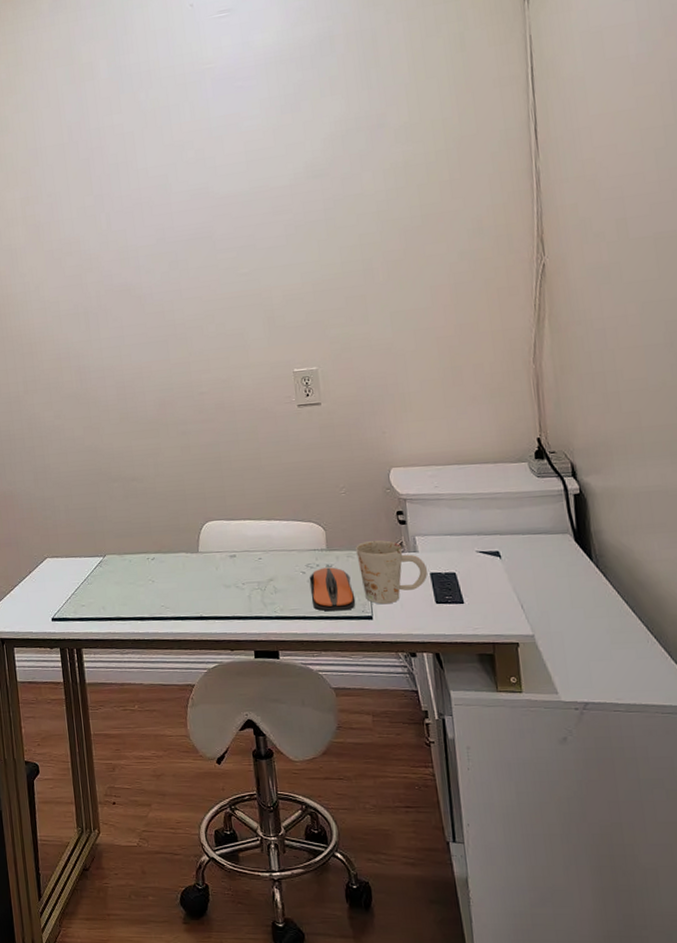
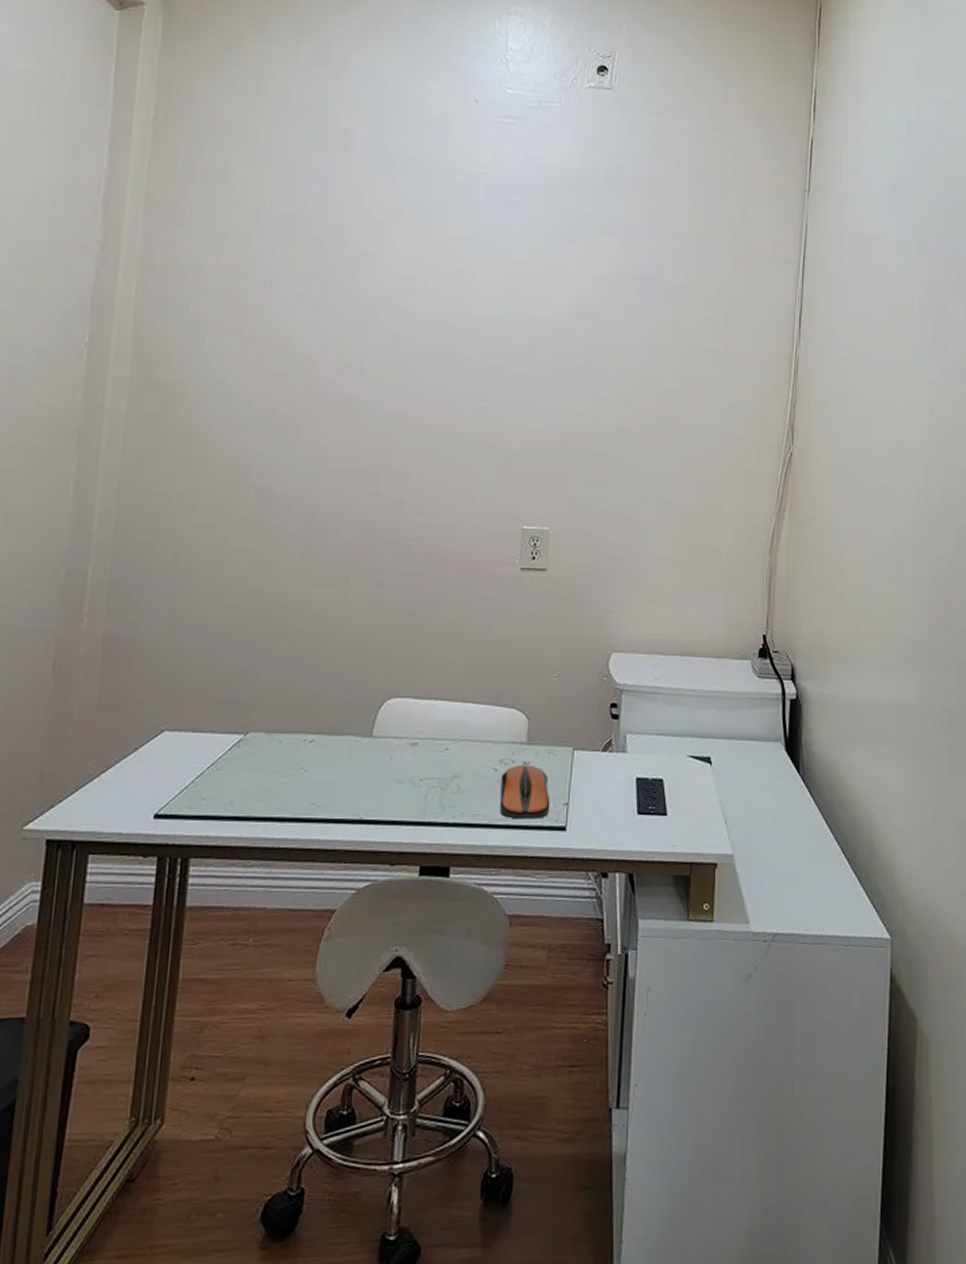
mug: present [356,540,428,605] -> none [559,735,635,813]

